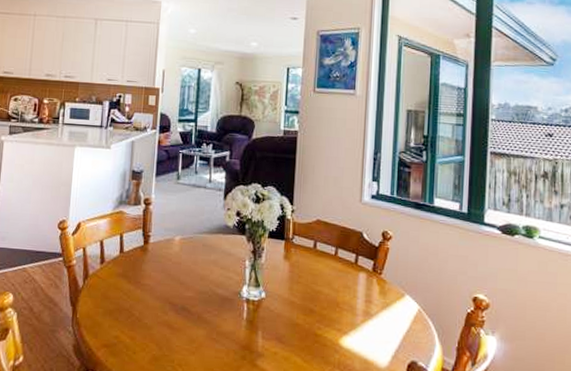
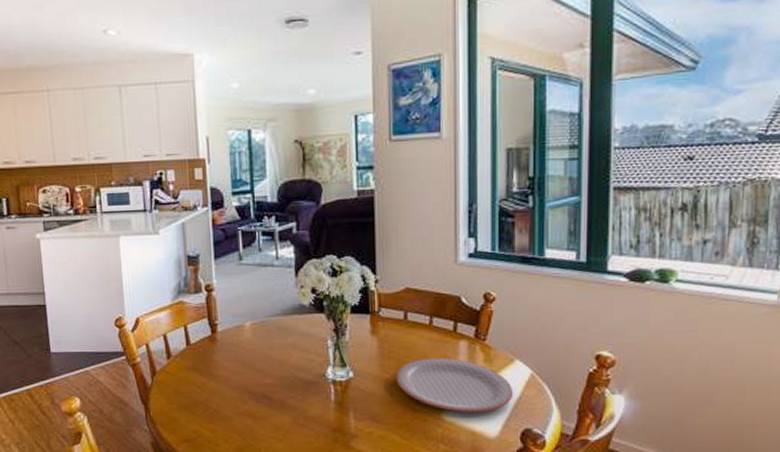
plate: none [302,286,403,342] -> present [396,358,514,412]

